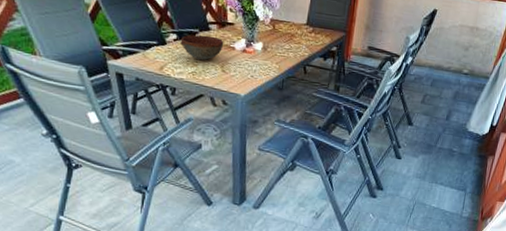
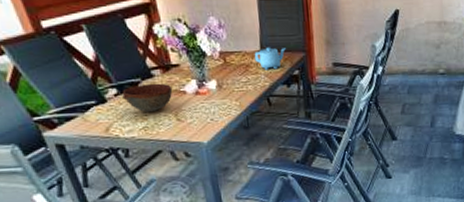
teapot: none [300,22,330,43] -> present [254,47,287,70]

